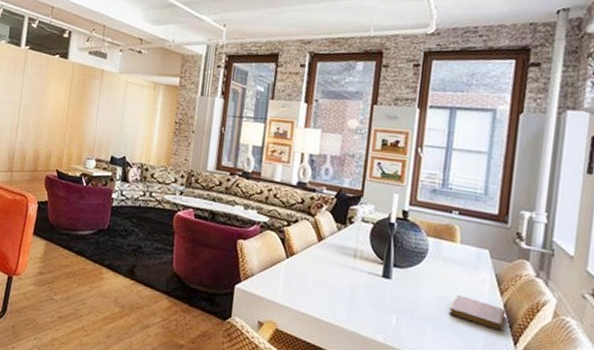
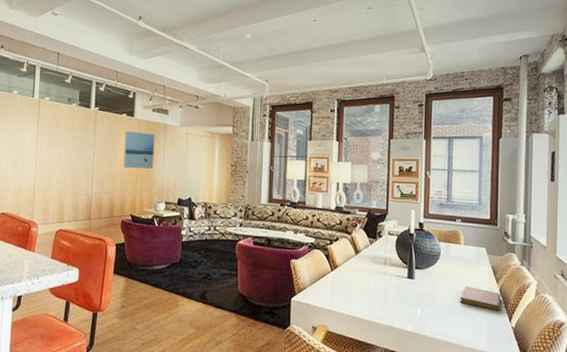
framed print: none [52,74,90,120] -> present [123,130,155,169]

